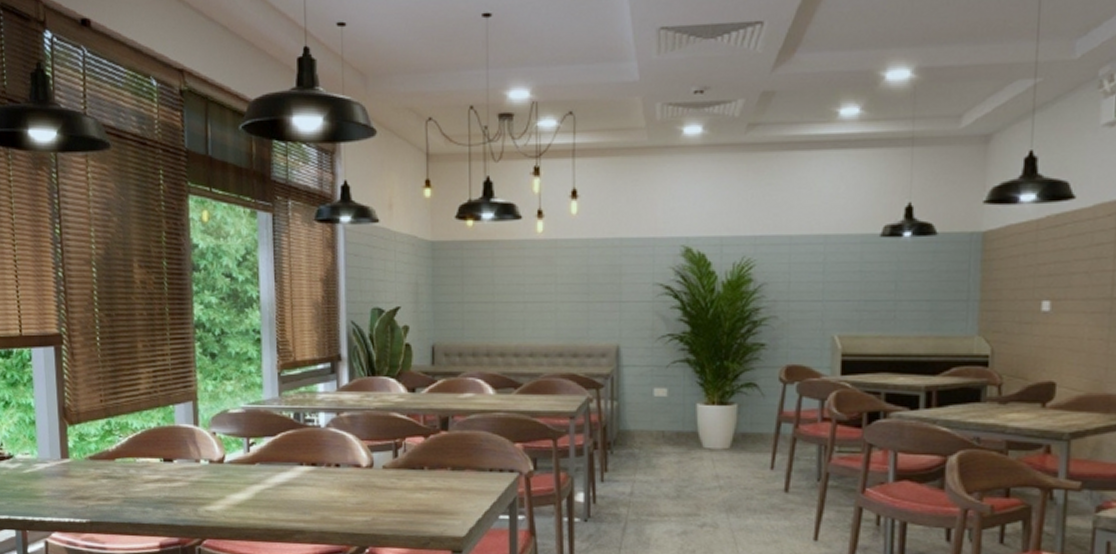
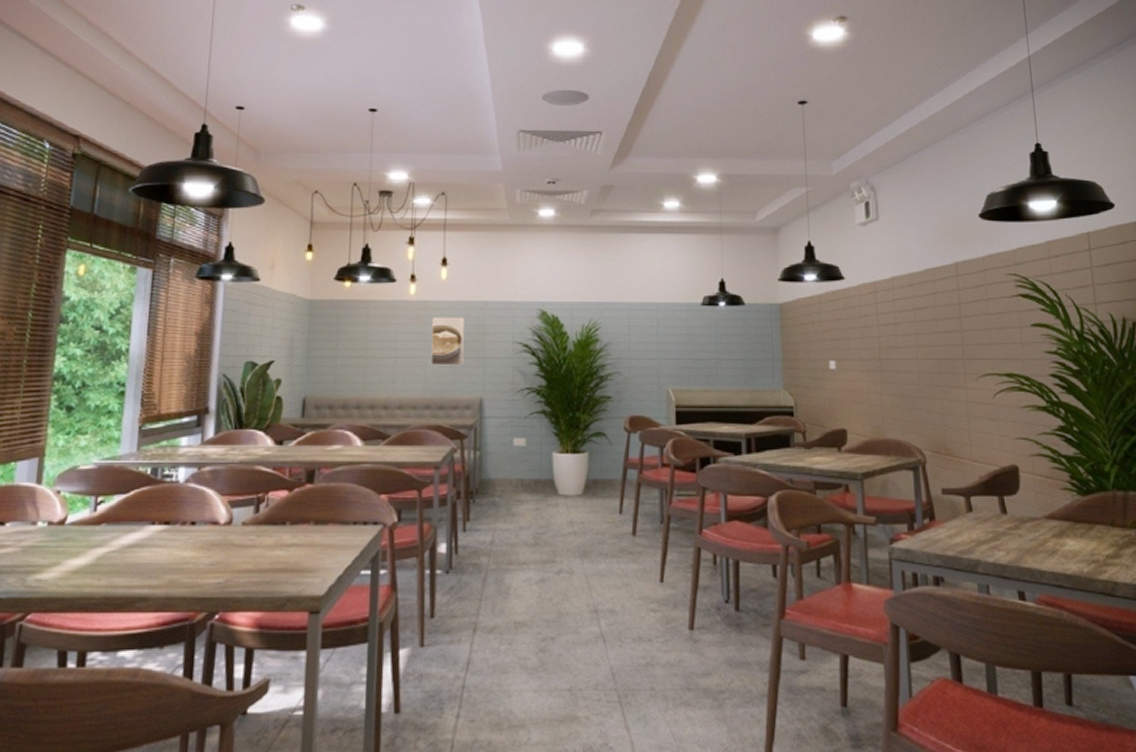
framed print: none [562,256,598,311] -> present [430,317,464,366]

